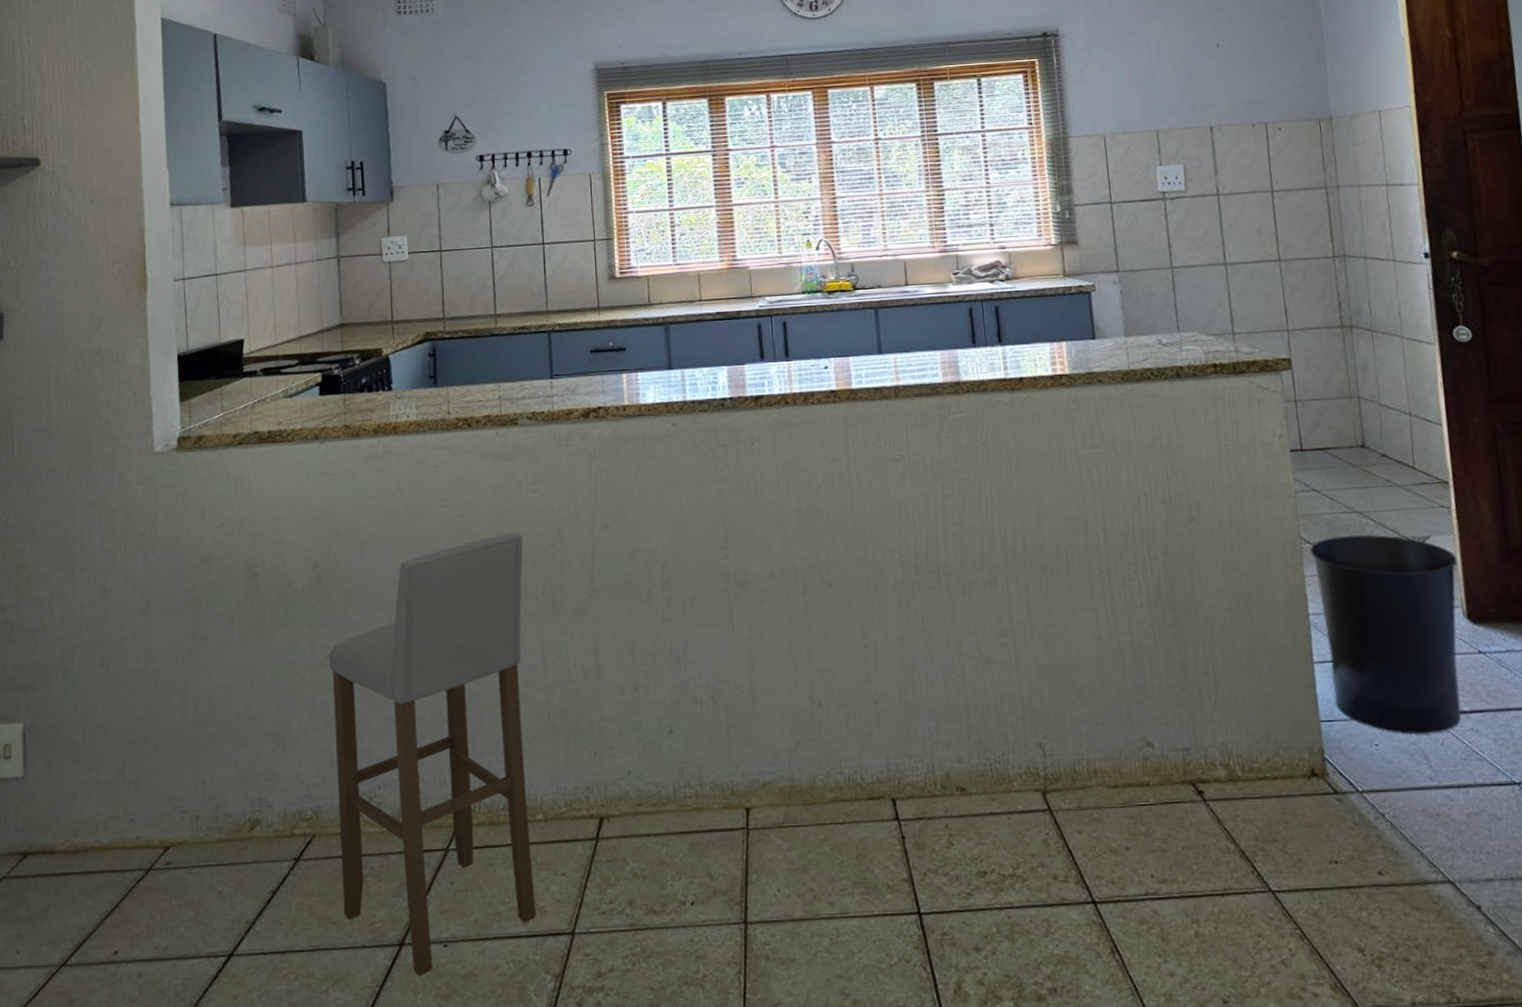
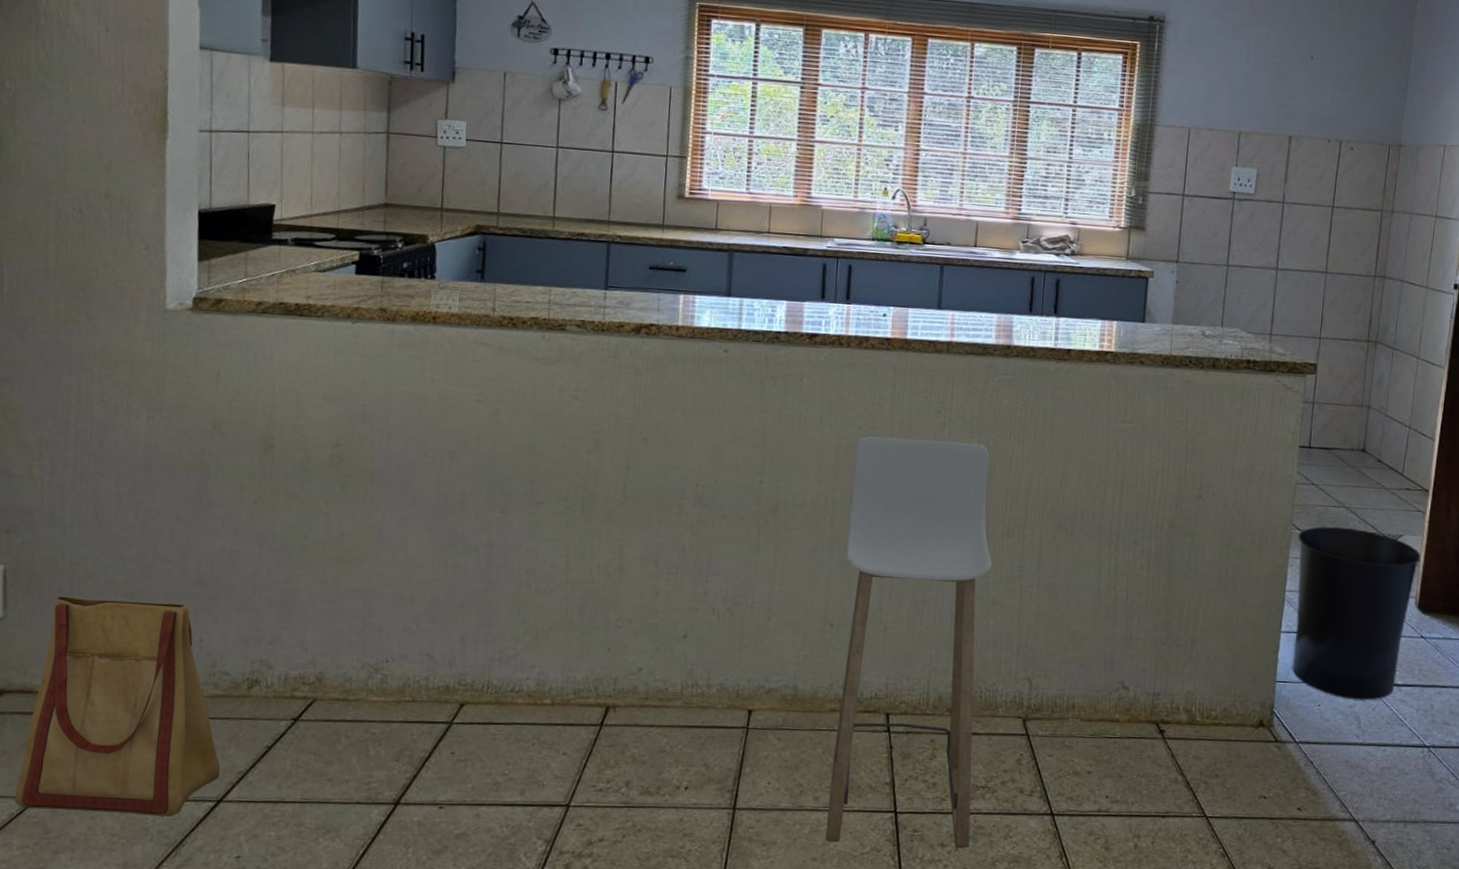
shopping bag: none [40,745,228,978] -> present [14,596,220,817]
bar stool: present [328,532,536,976] -> none [340,435,559,832]
bar stool: none [816,489,1007,955] -> present [825,436,992,848]

